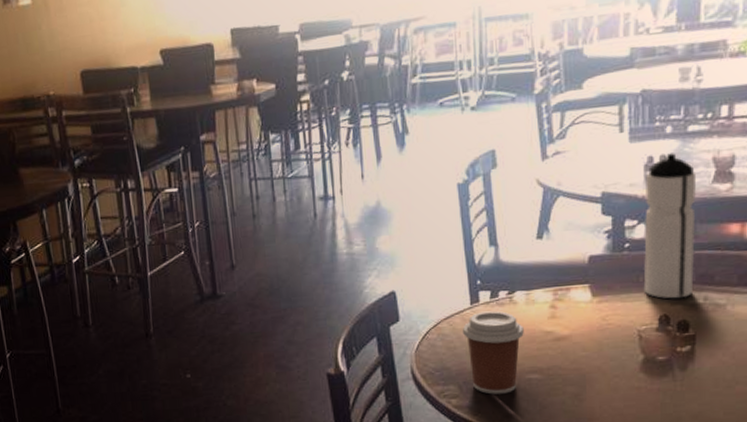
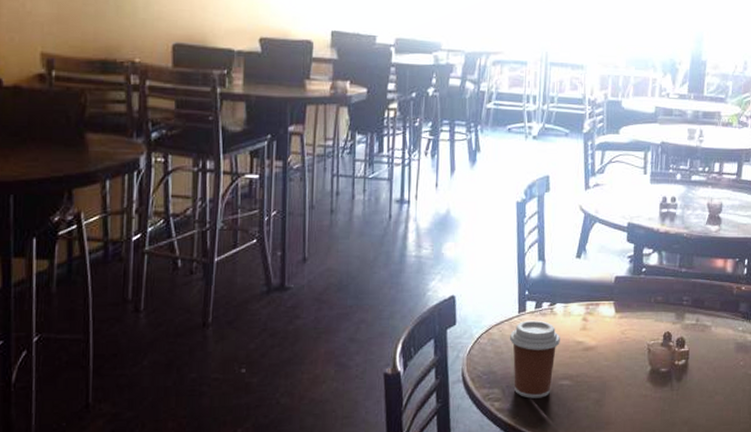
water bottle: present [643,153,697,299] -> none [654,196,696,319]

